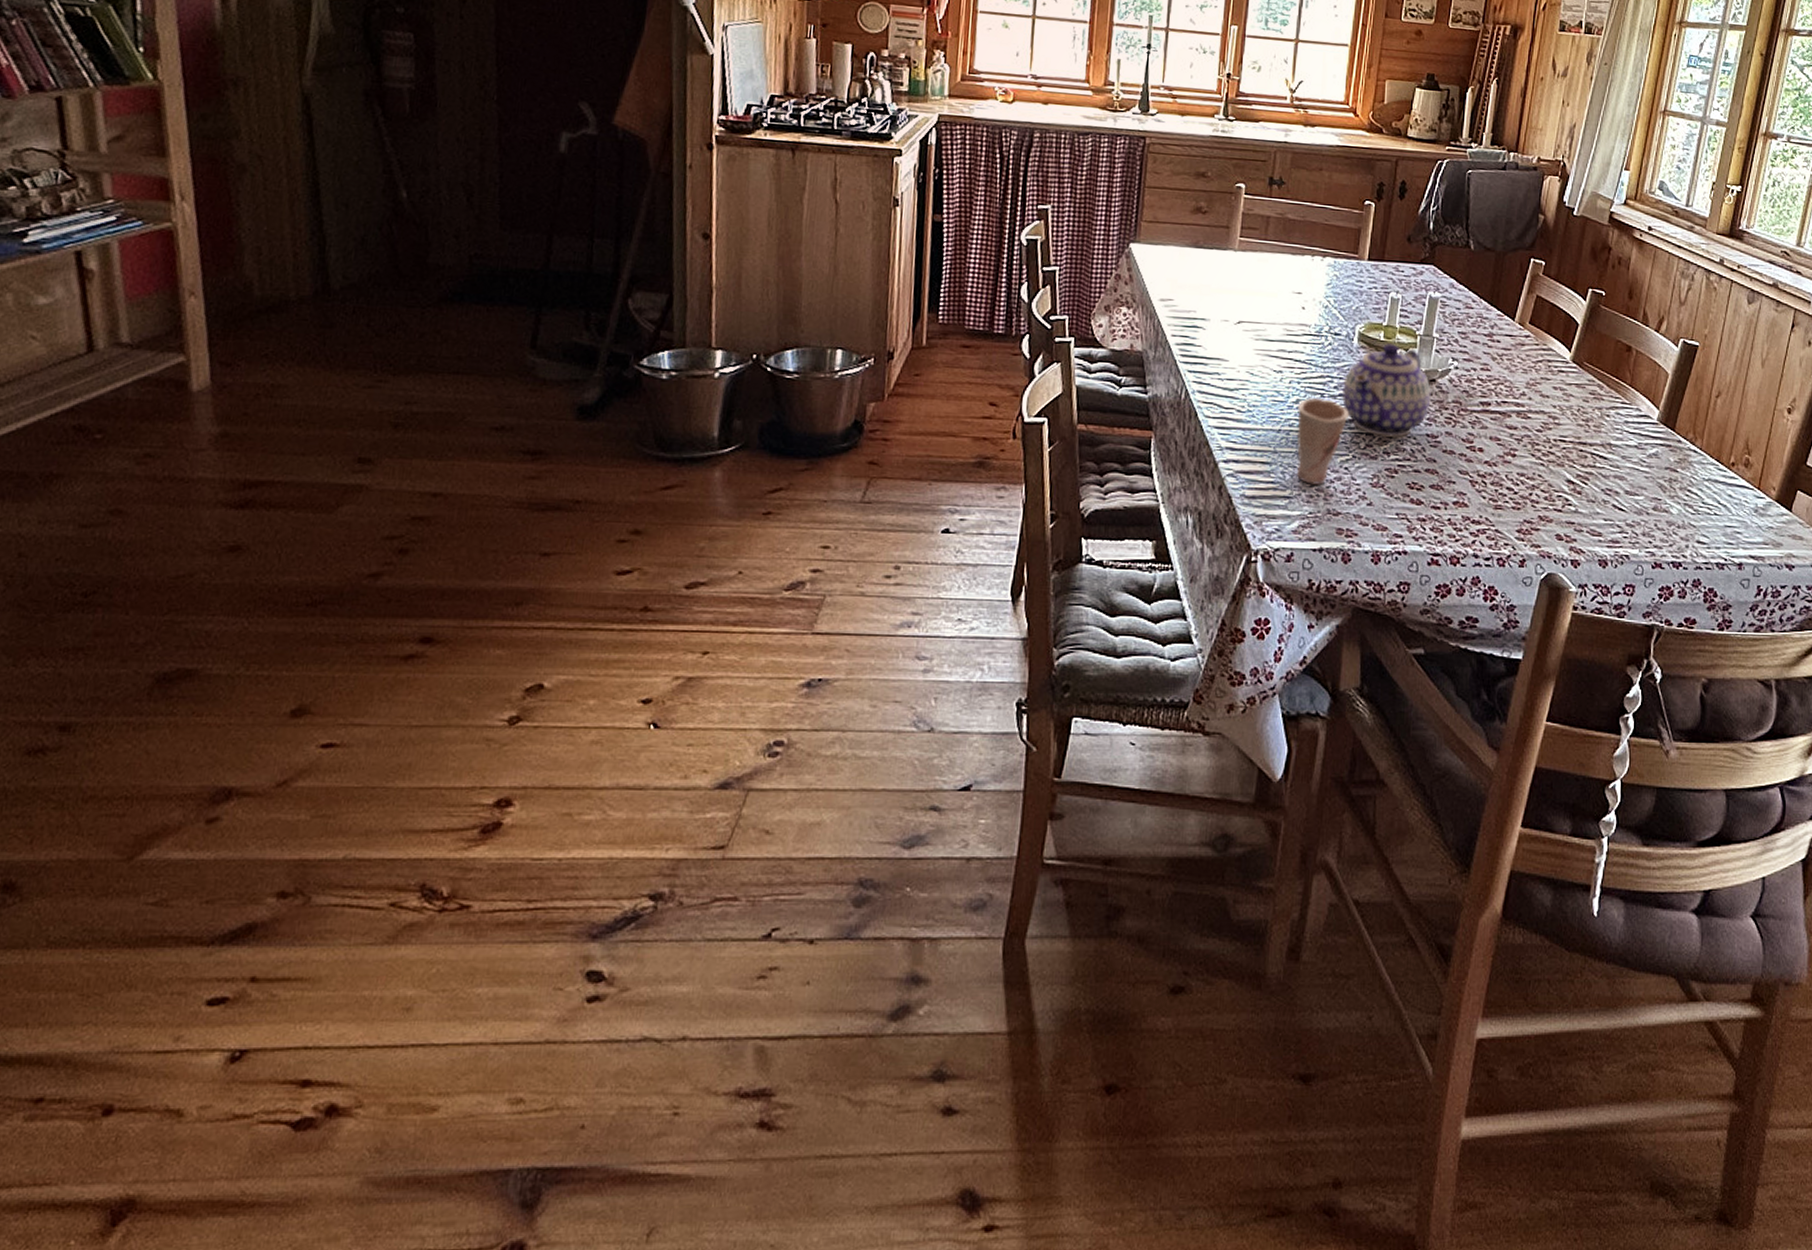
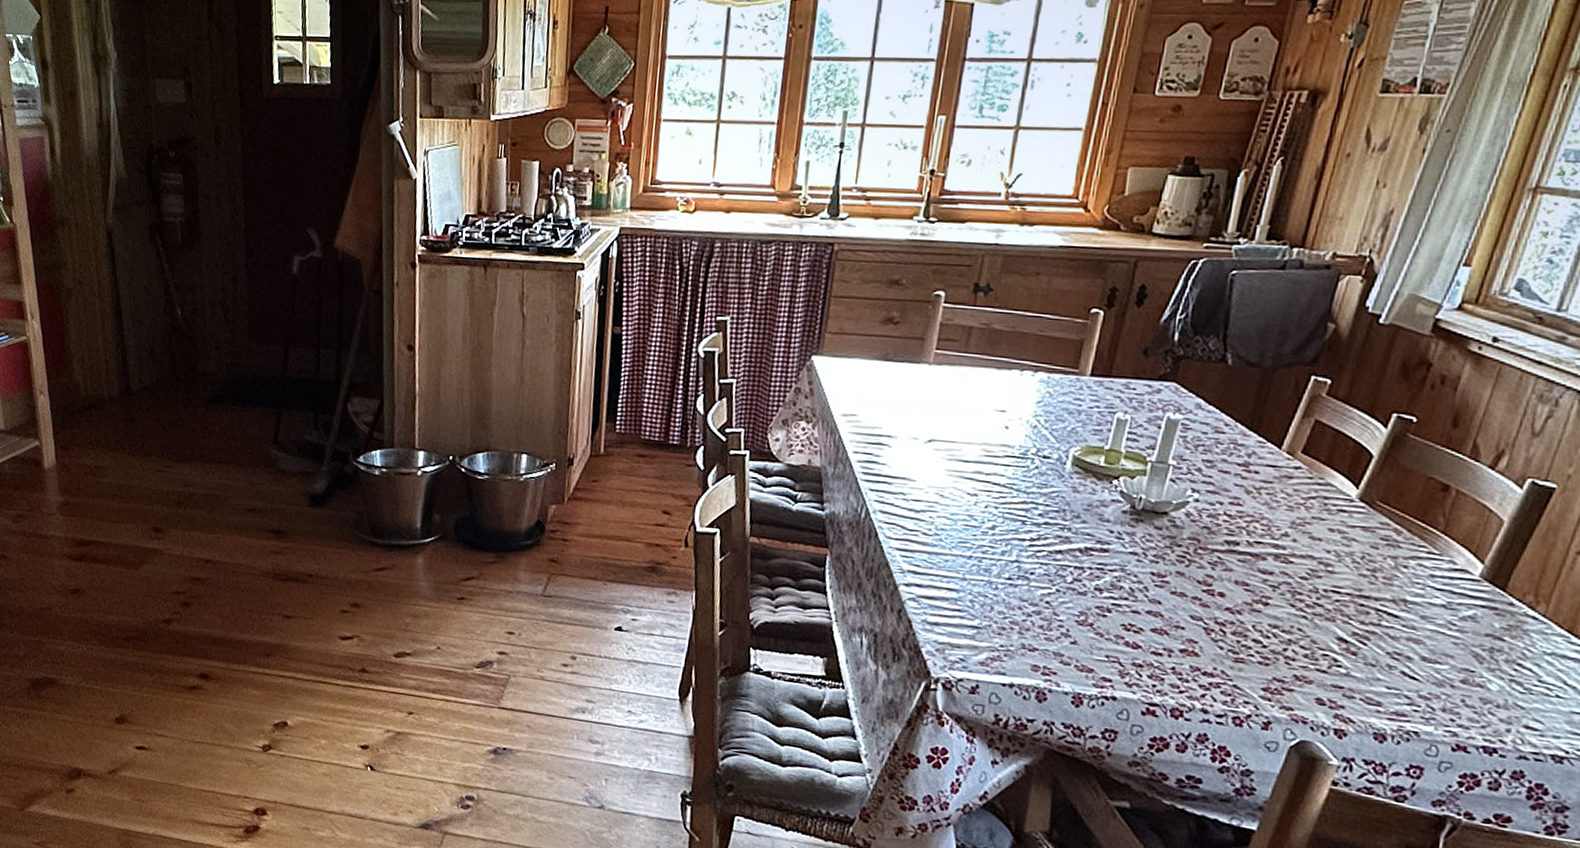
cup: present [1297,397,1350,485] -> none [988,523,1056,618]
teapot: present [1342,343,1431,437] -> none [1048,469,1161,574]

